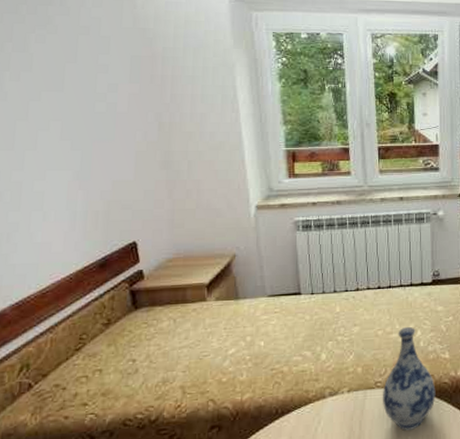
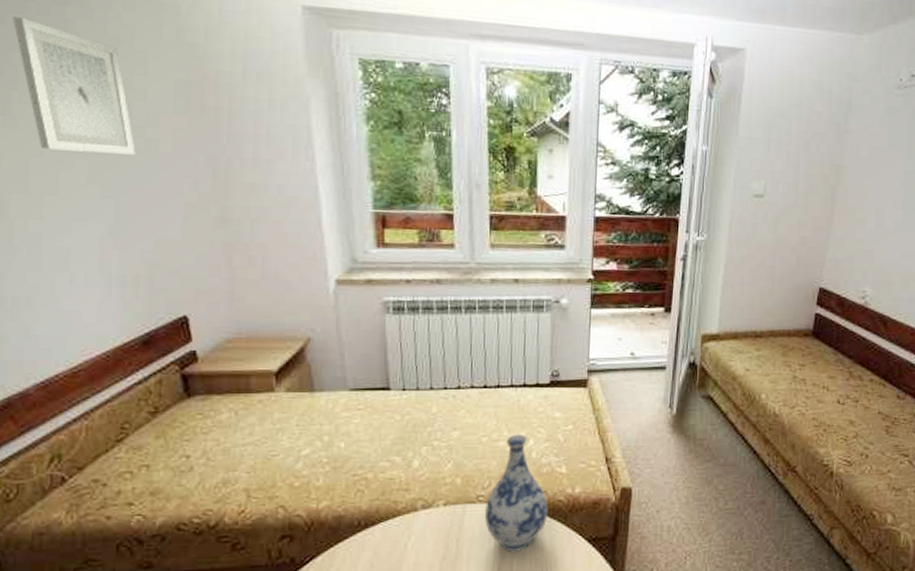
wall art: none [8,16,99,115] -> present [13,17,136,155]

